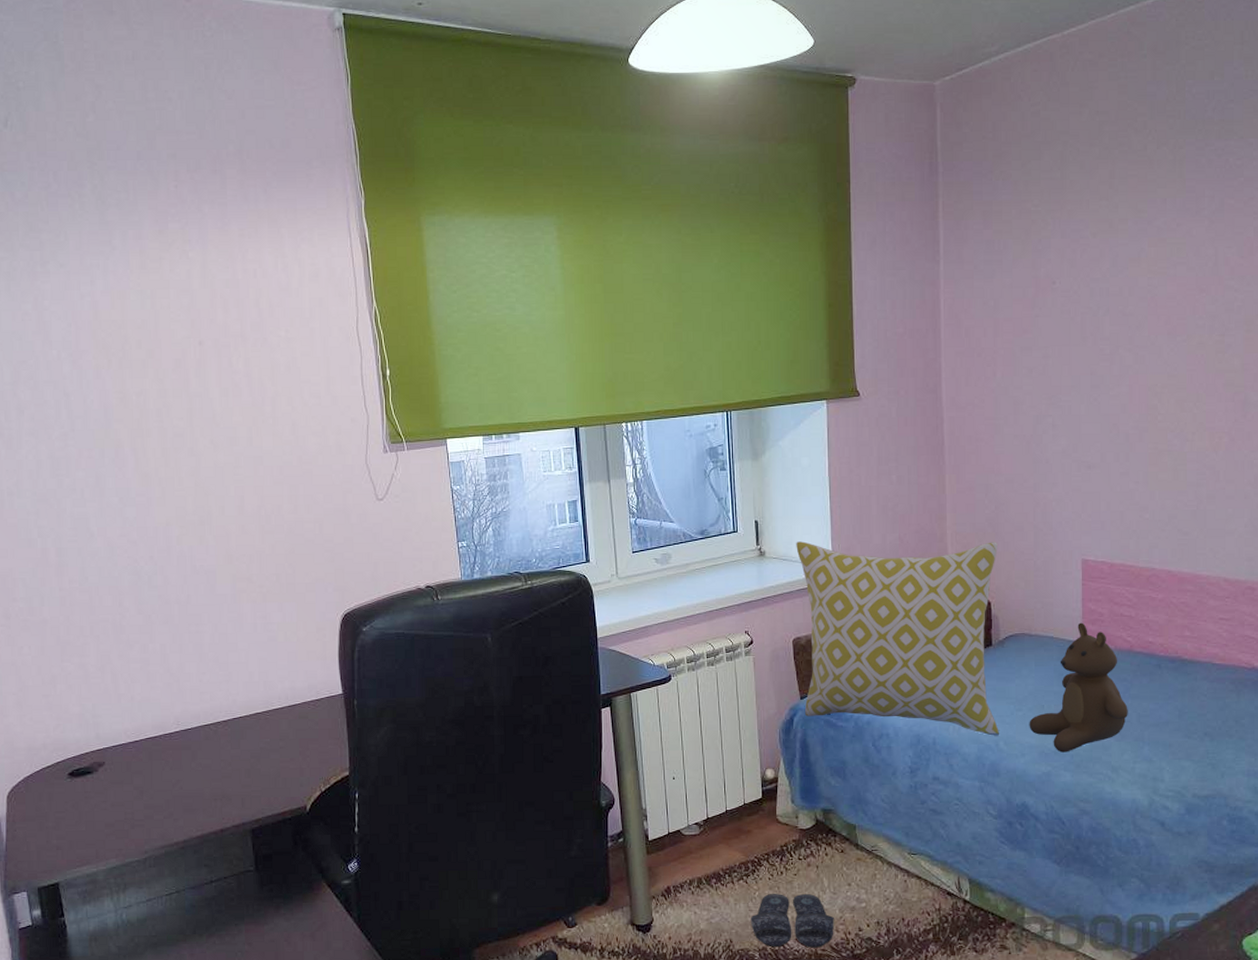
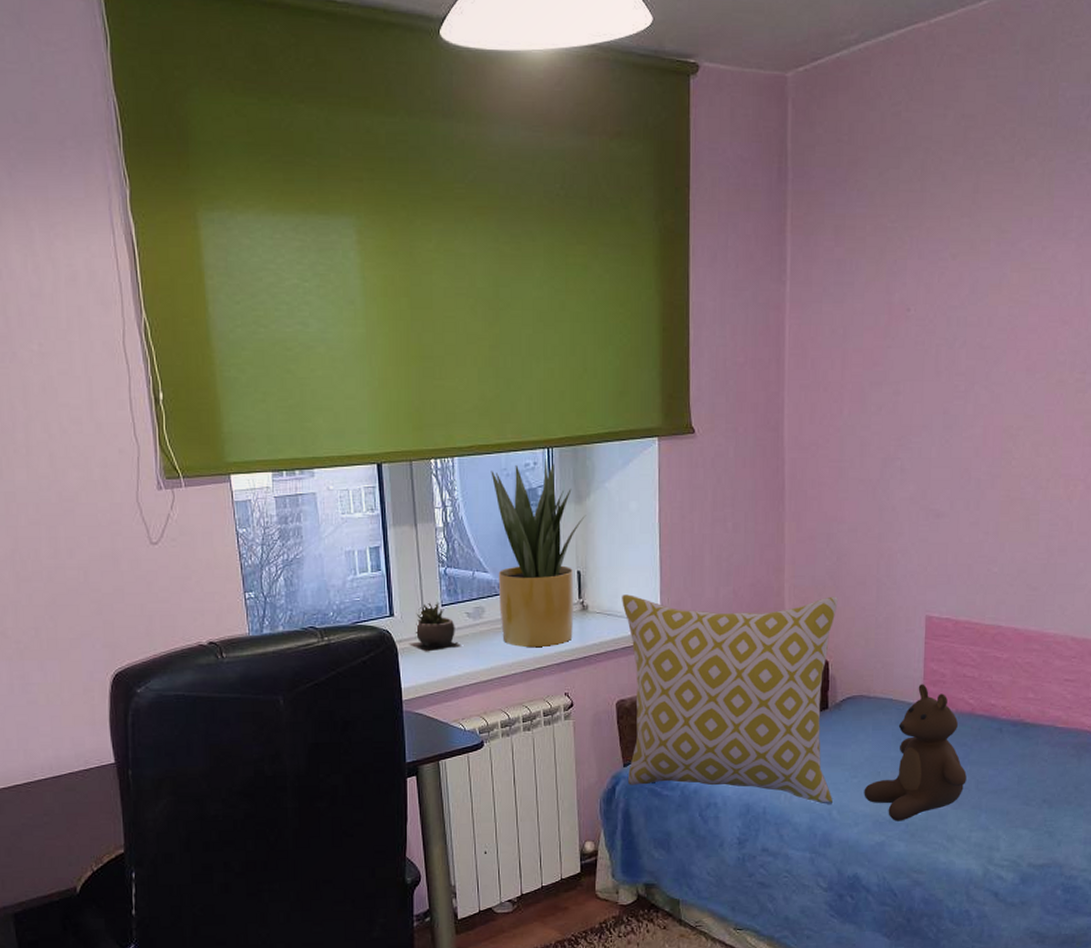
succulent plant: none [602,549,651,594] -> present [408,602,462,652]
planter: none [676,421,762,590] -> present [491,459,586,648]

